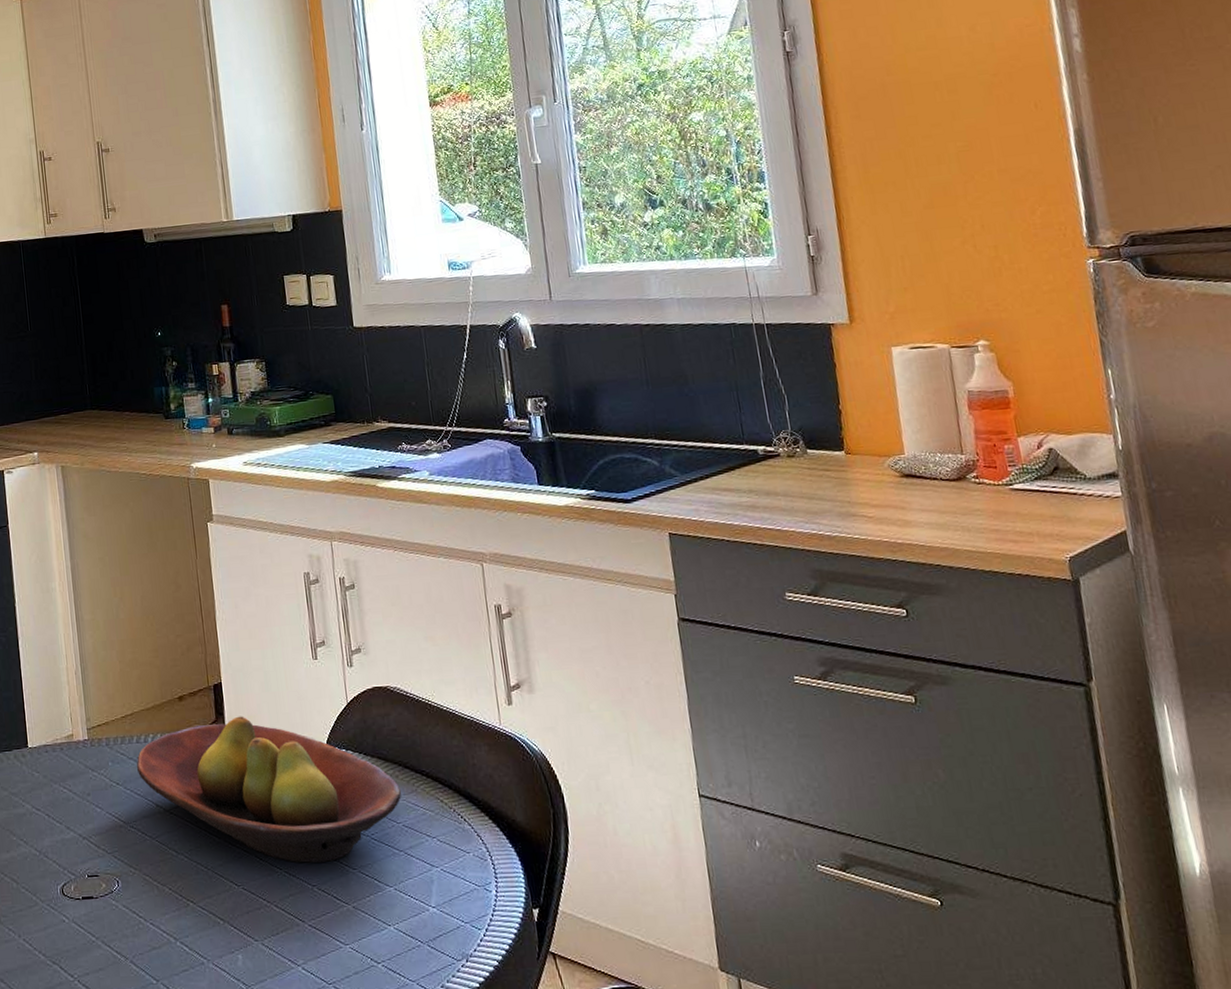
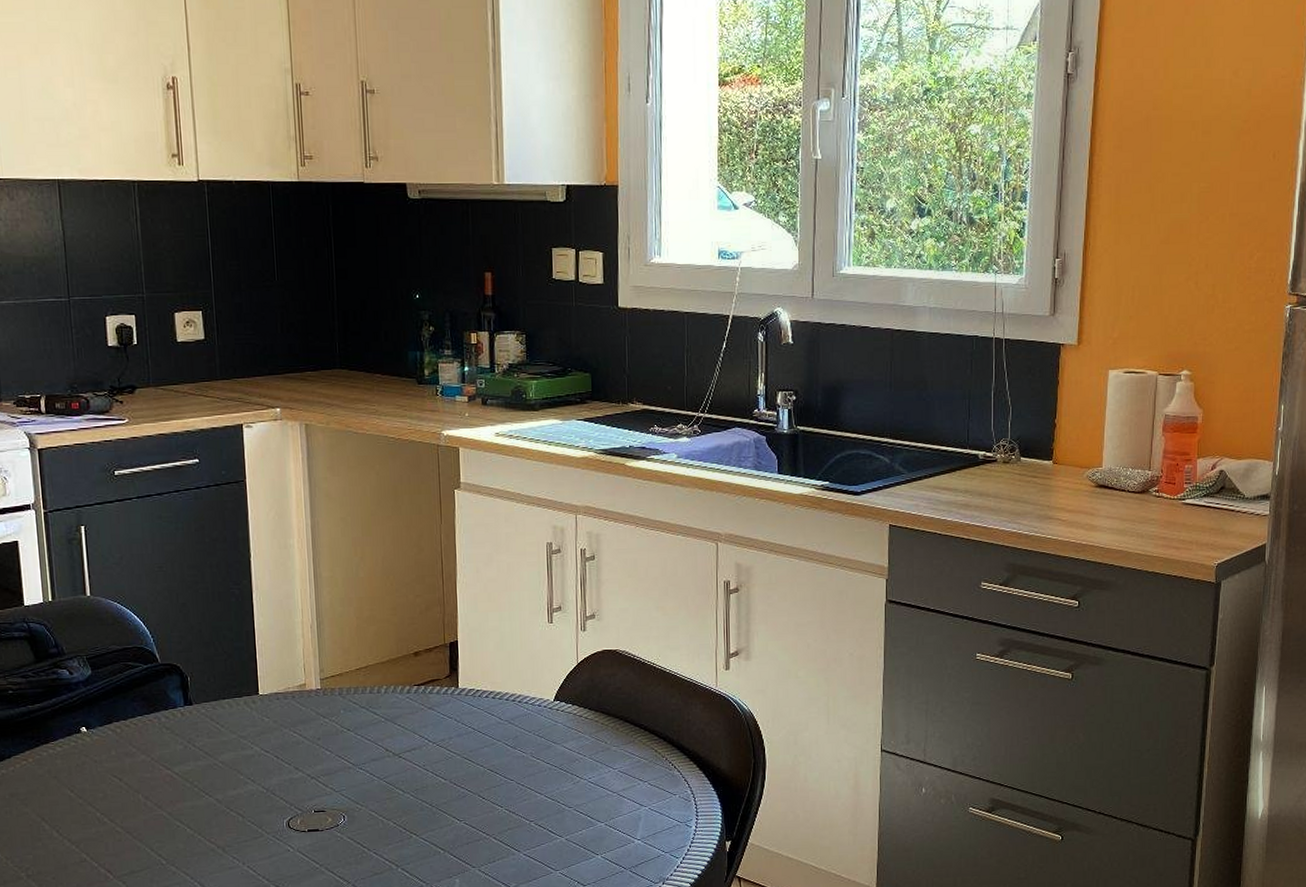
fruit bowl: present [136,716,401,863] -> none [368,672,620,802]

